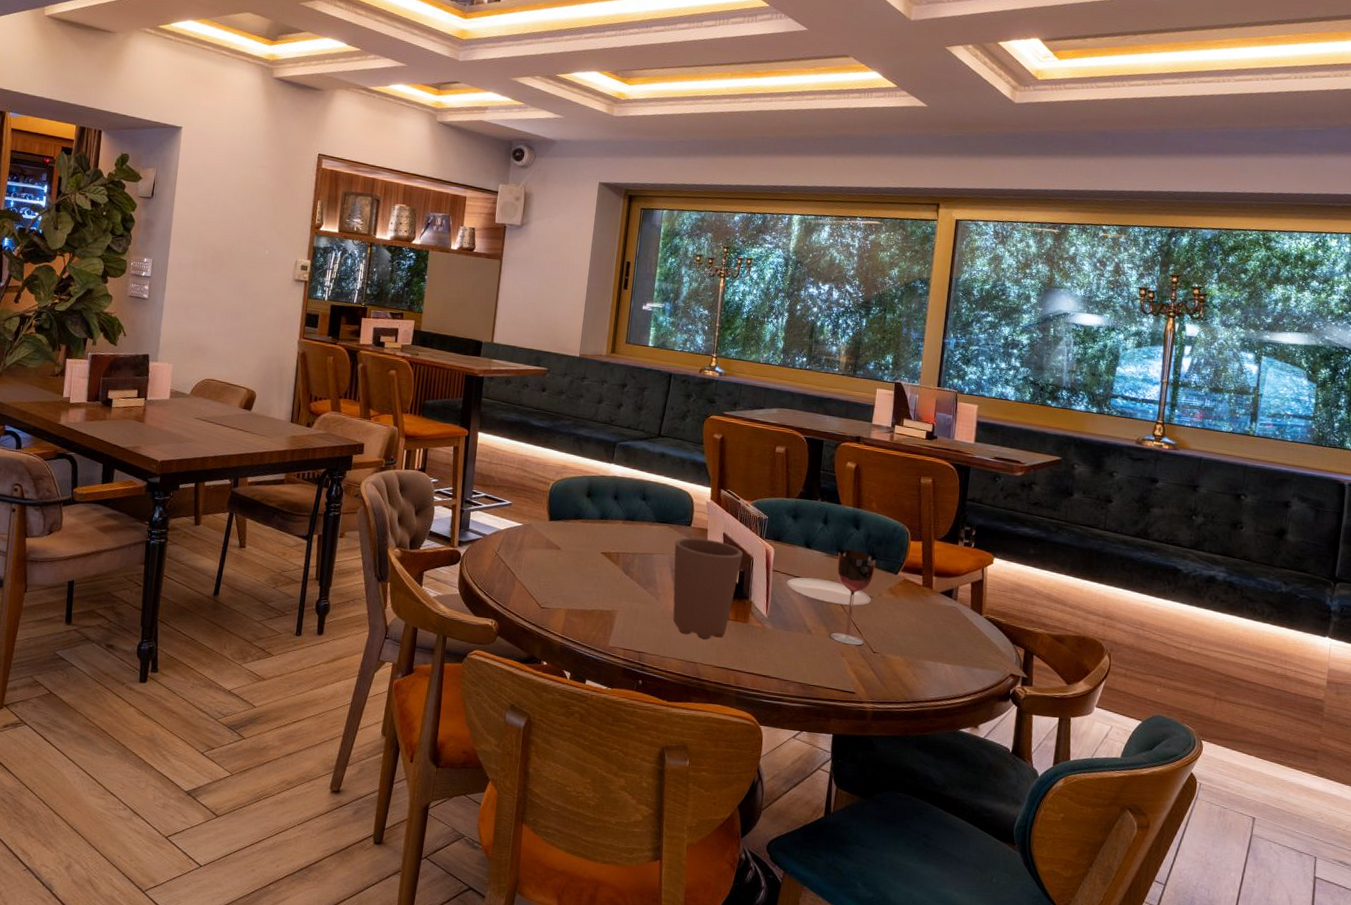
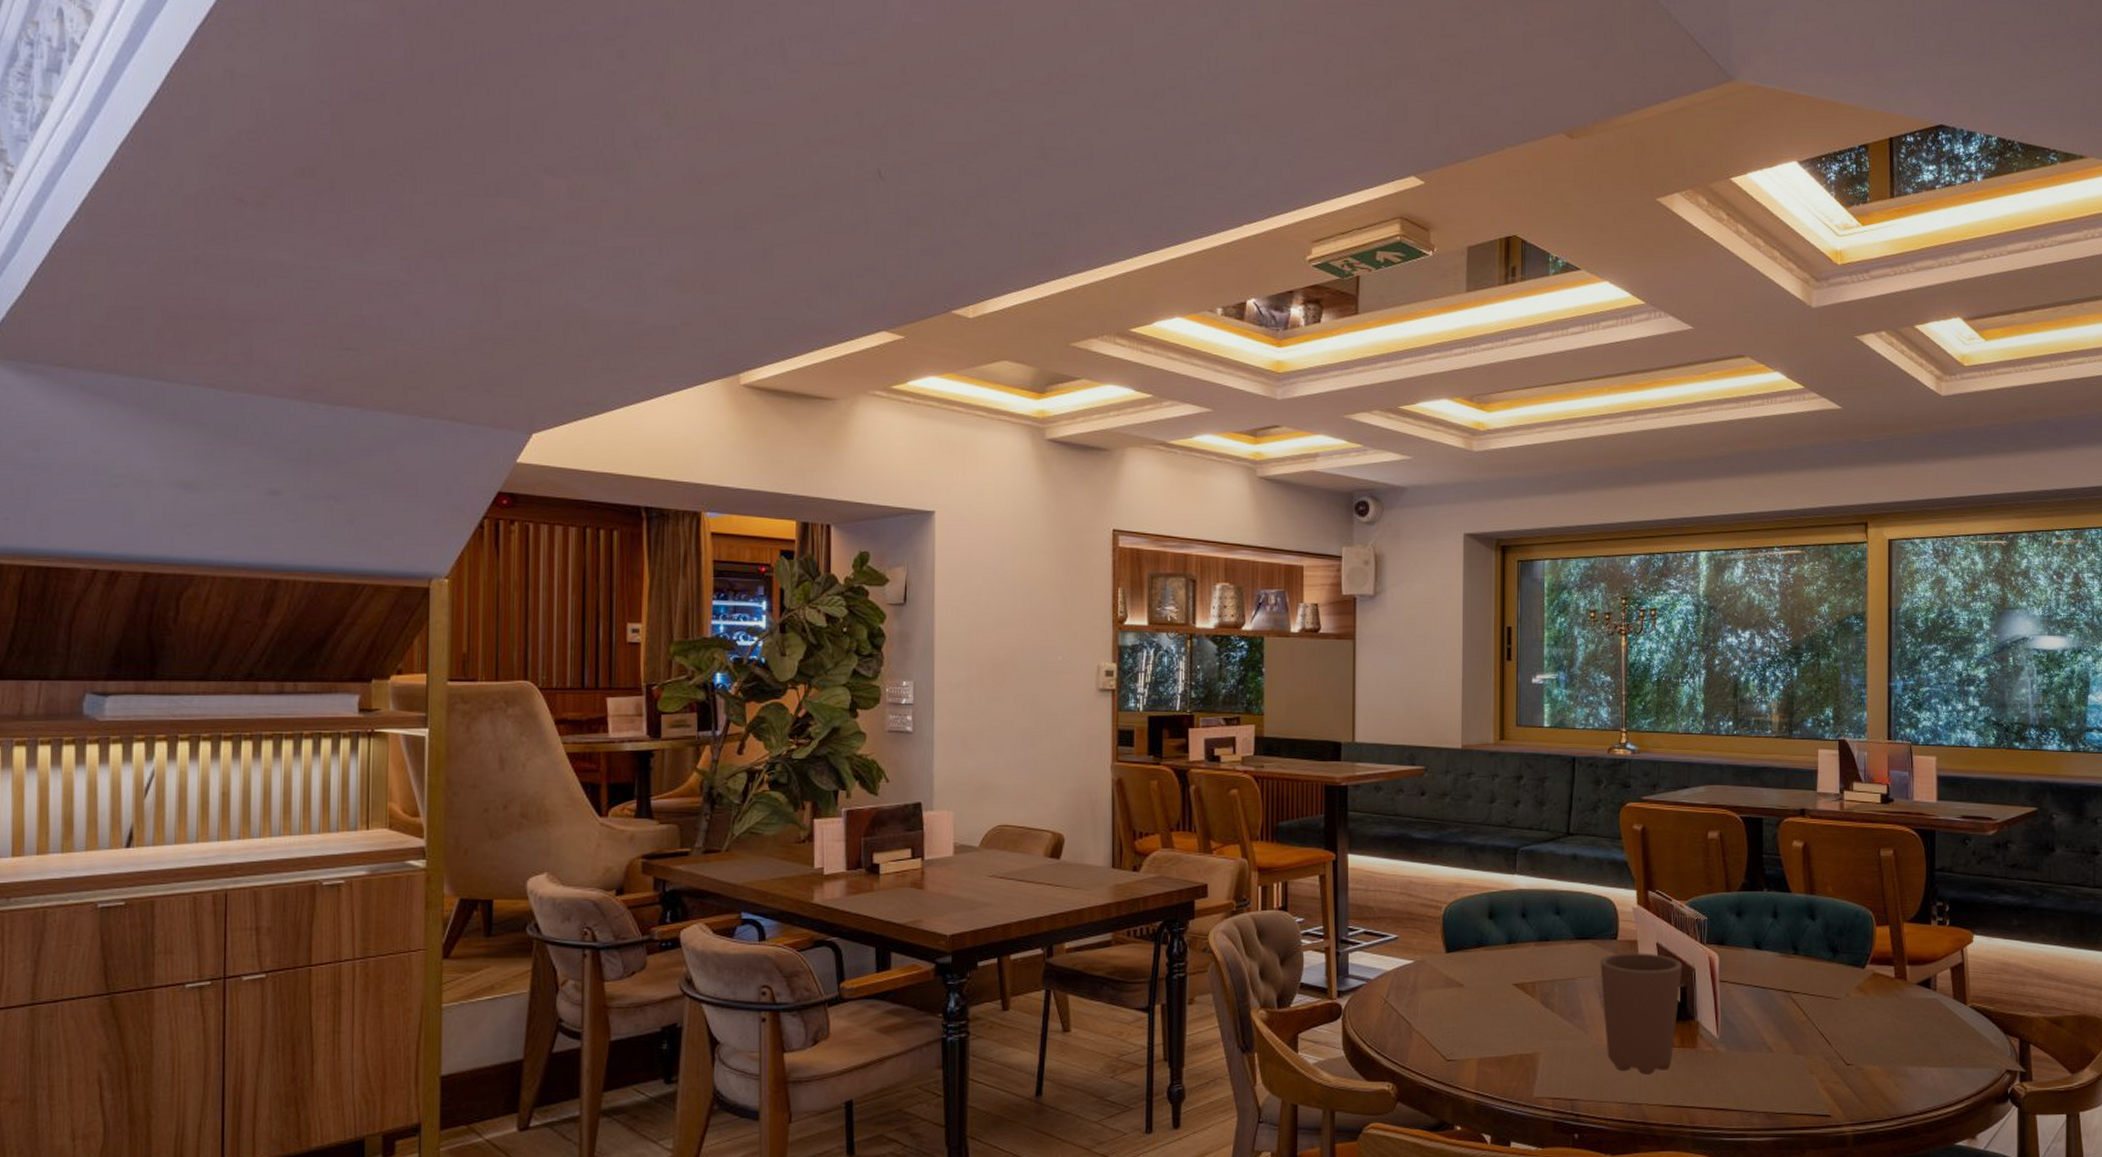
plate: present [786,577,871,607] -> none [1737,984,1837,1014]
wineglass: present [829,549,877,646] -> none [1793,945,1839,1059]

